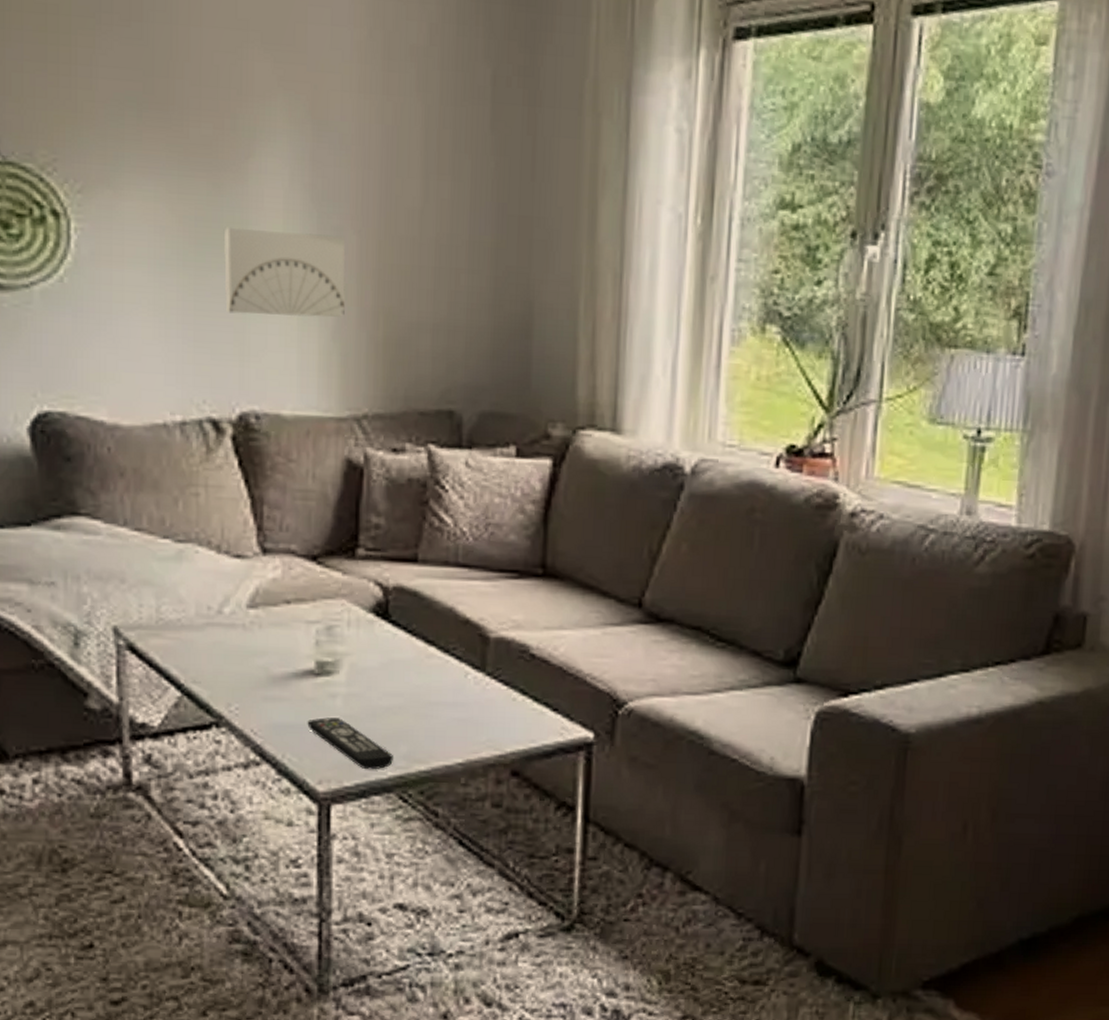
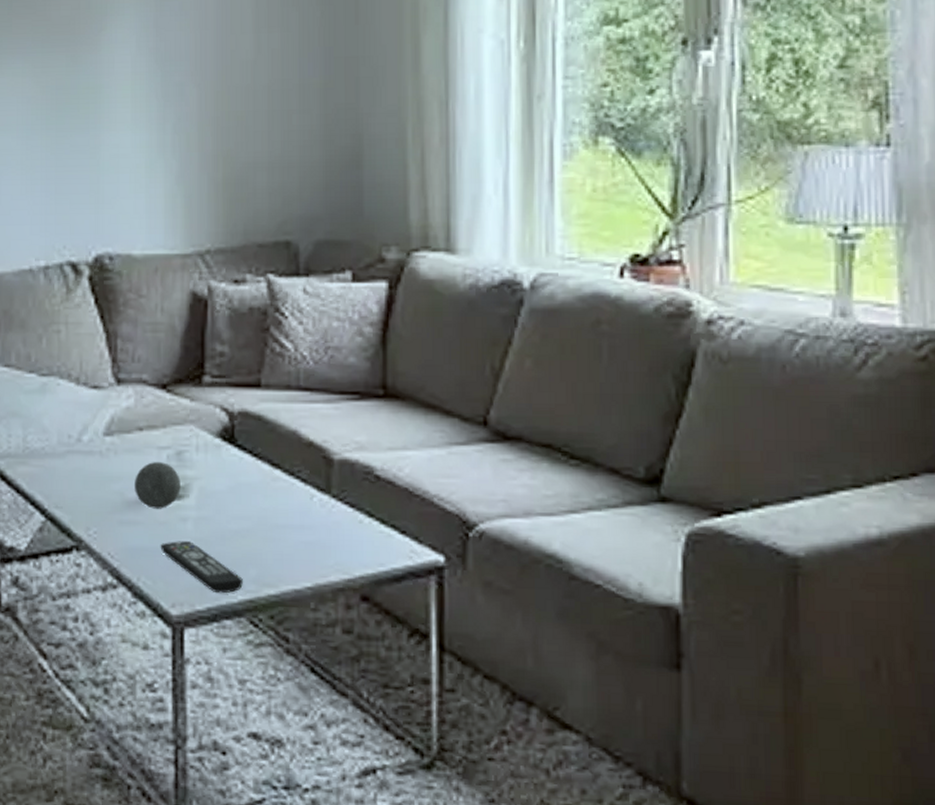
wall art: present [224,227,346,318] -> none [81,90,187,167]
decorative ball: none [280,636,330,685] -> present [135,462,181,509]

